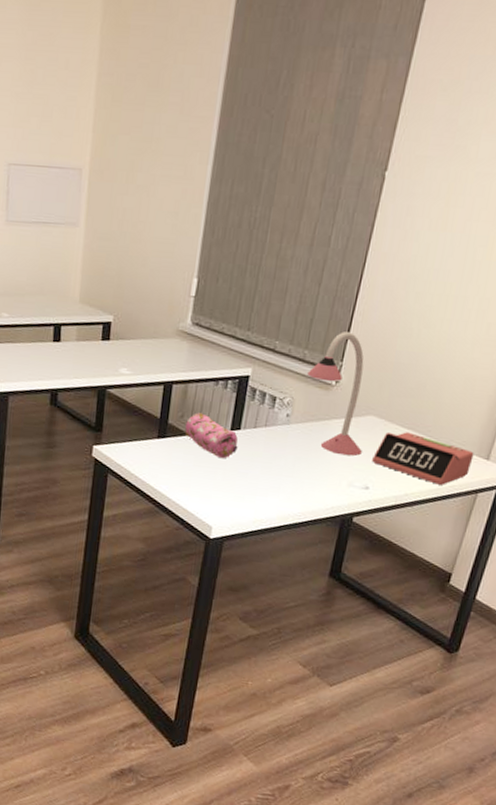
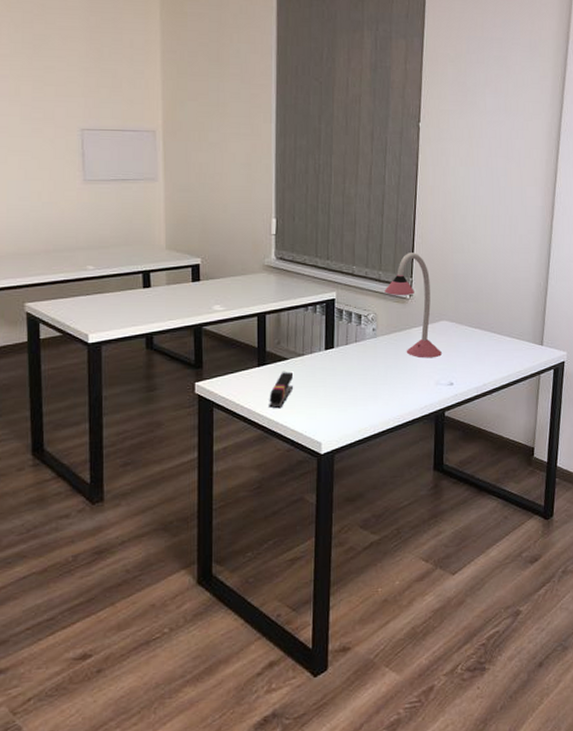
stapler: none [163,447,192,484] -> present [269,372,294,408]
pencil case: present [185,413,238,459] -> none [283,338,334,377]
alarm clock: present [372,432,474,485] -> none [451,331,531,372]

